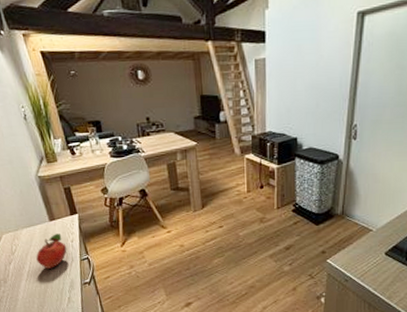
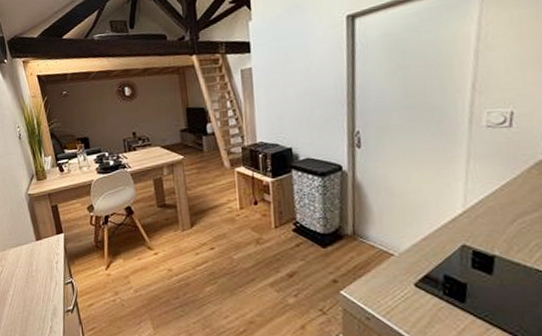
fruit: present [36,234,67,269] -> none [21,254,52,293]

